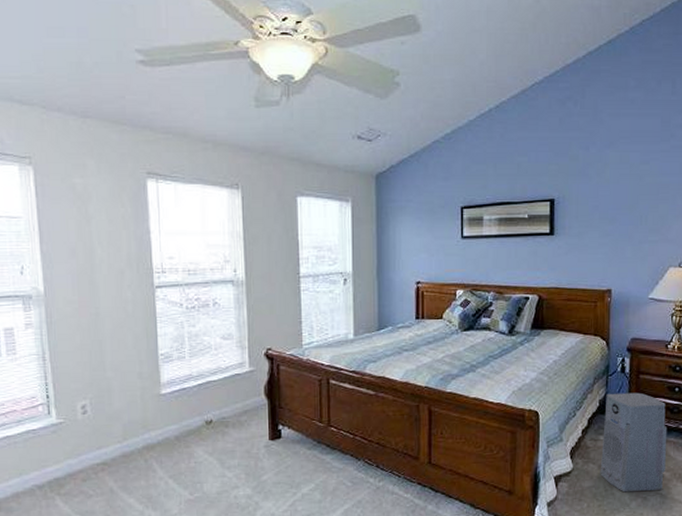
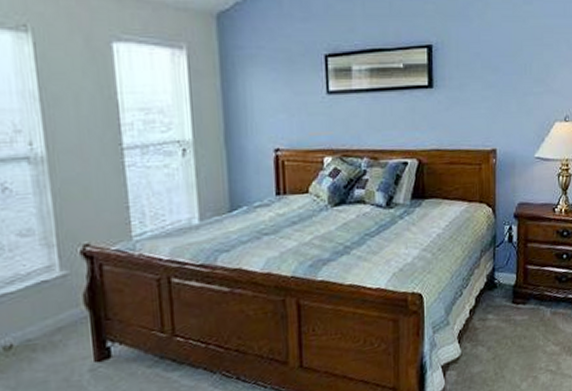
air purifier: present [600,392,668,493] -> none [489,263,556,374]

